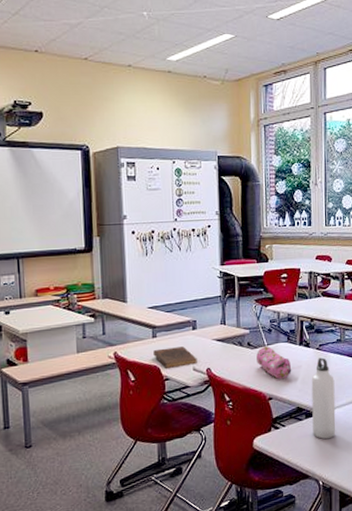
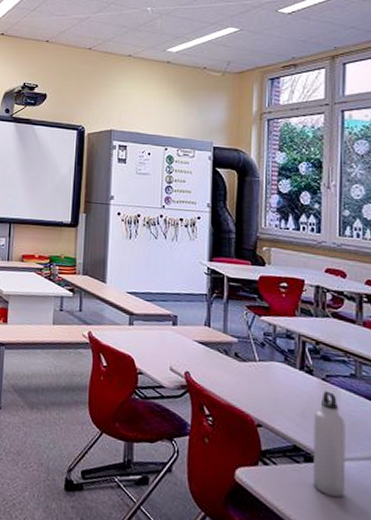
book: present [153,346,197,368] -> none [128,338,175,363]
pencil case: present [256,346,292,379] -> none [245,361,289,406]

